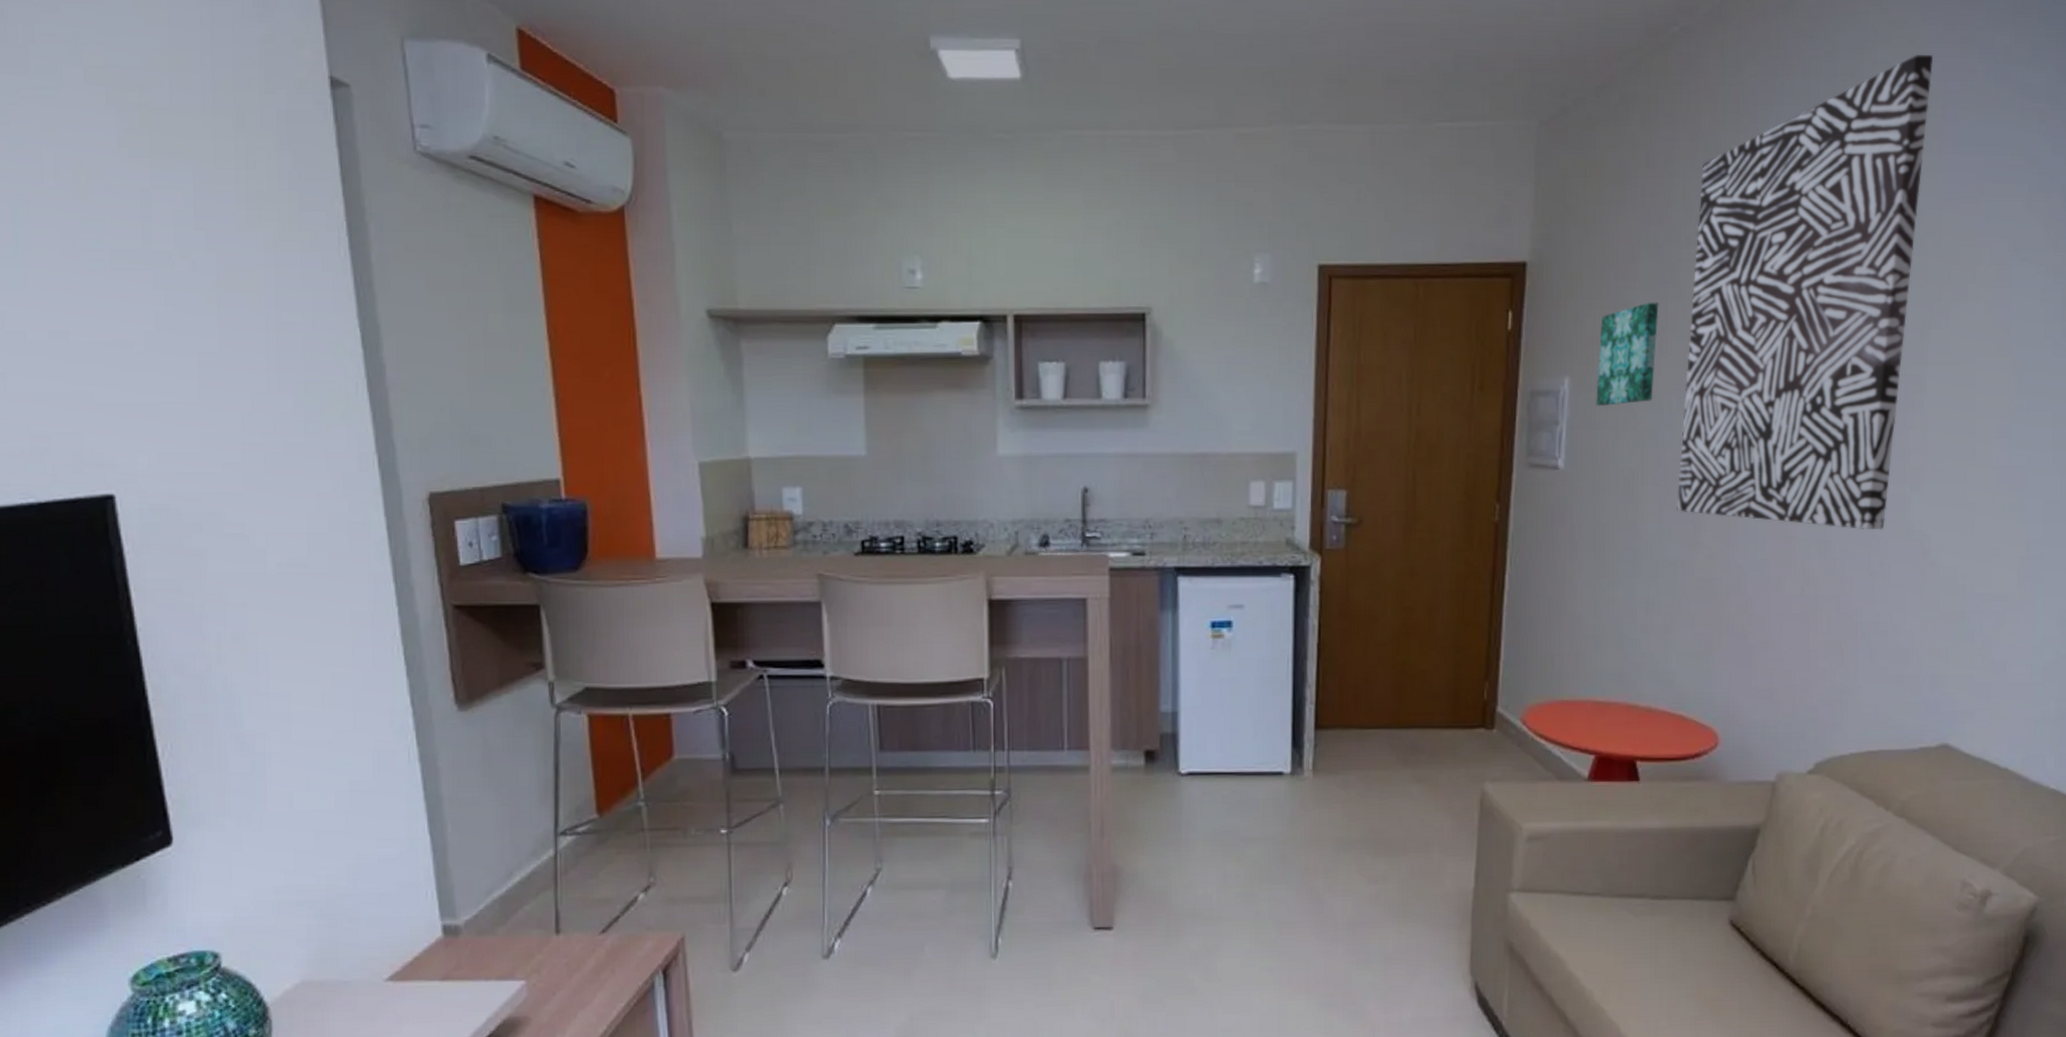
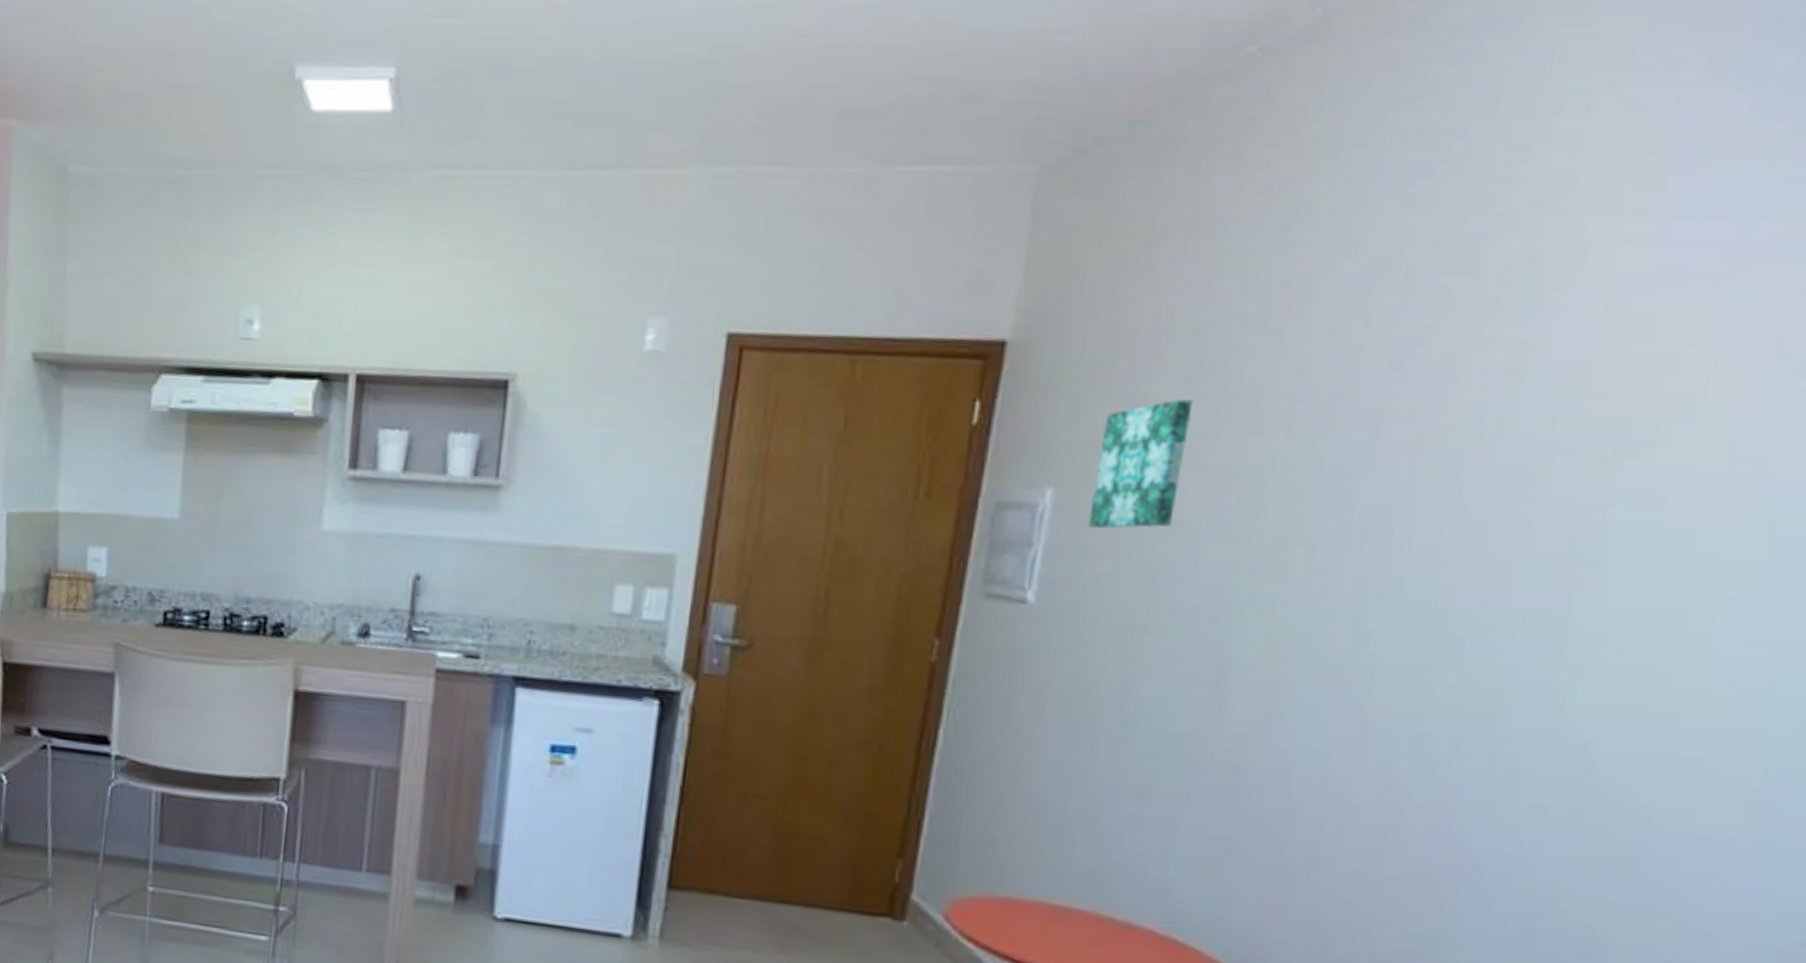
wall art: present [1677,55,1933,530] -> none [1195,82,1660,728]

